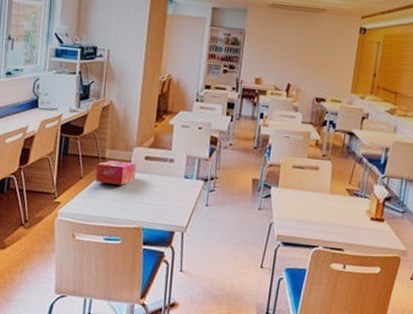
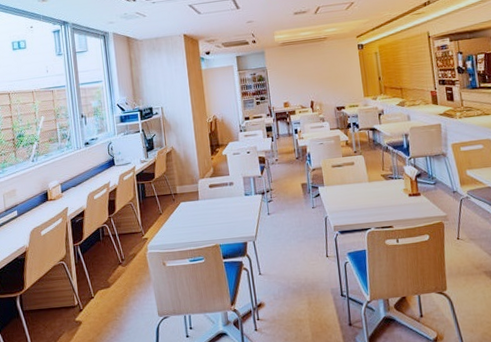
tissue box: present [95,160,136,186] -> none [171,193,204,215]

